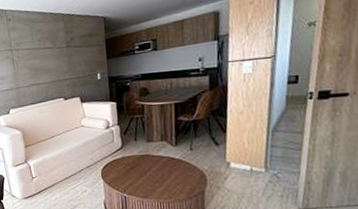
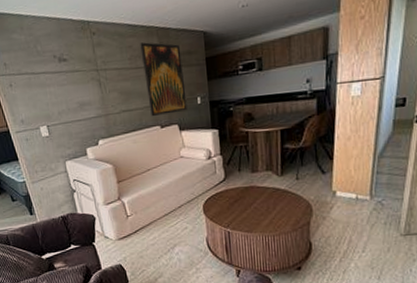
wall art: none [48,26,88,90] -> present [140,42,188,117]

